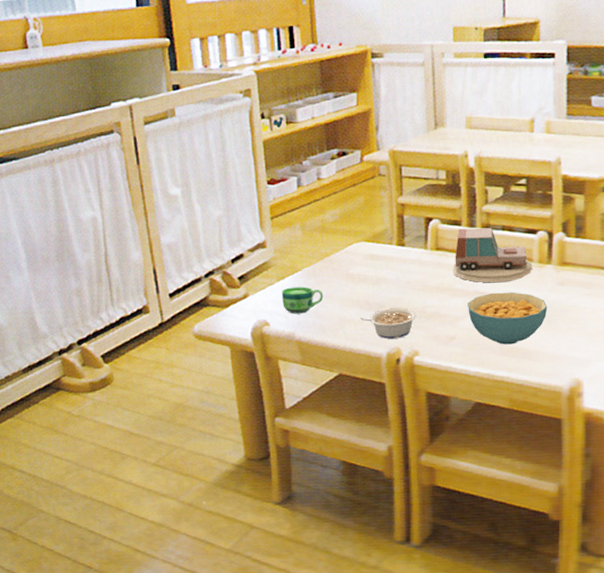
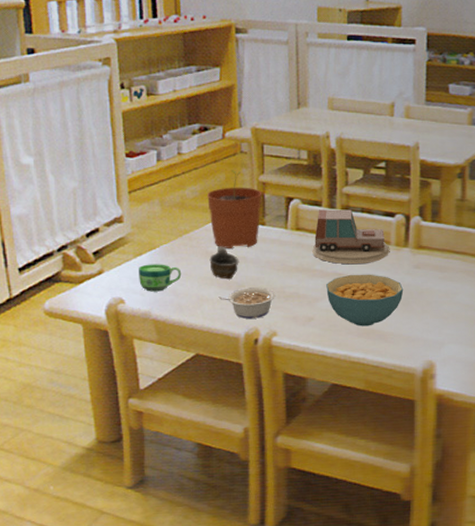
plant pot: none [347,193,401,270] -> present [207,170,262,248]
cup: none [350,268,380,301] -> present [209,246,239,280]

